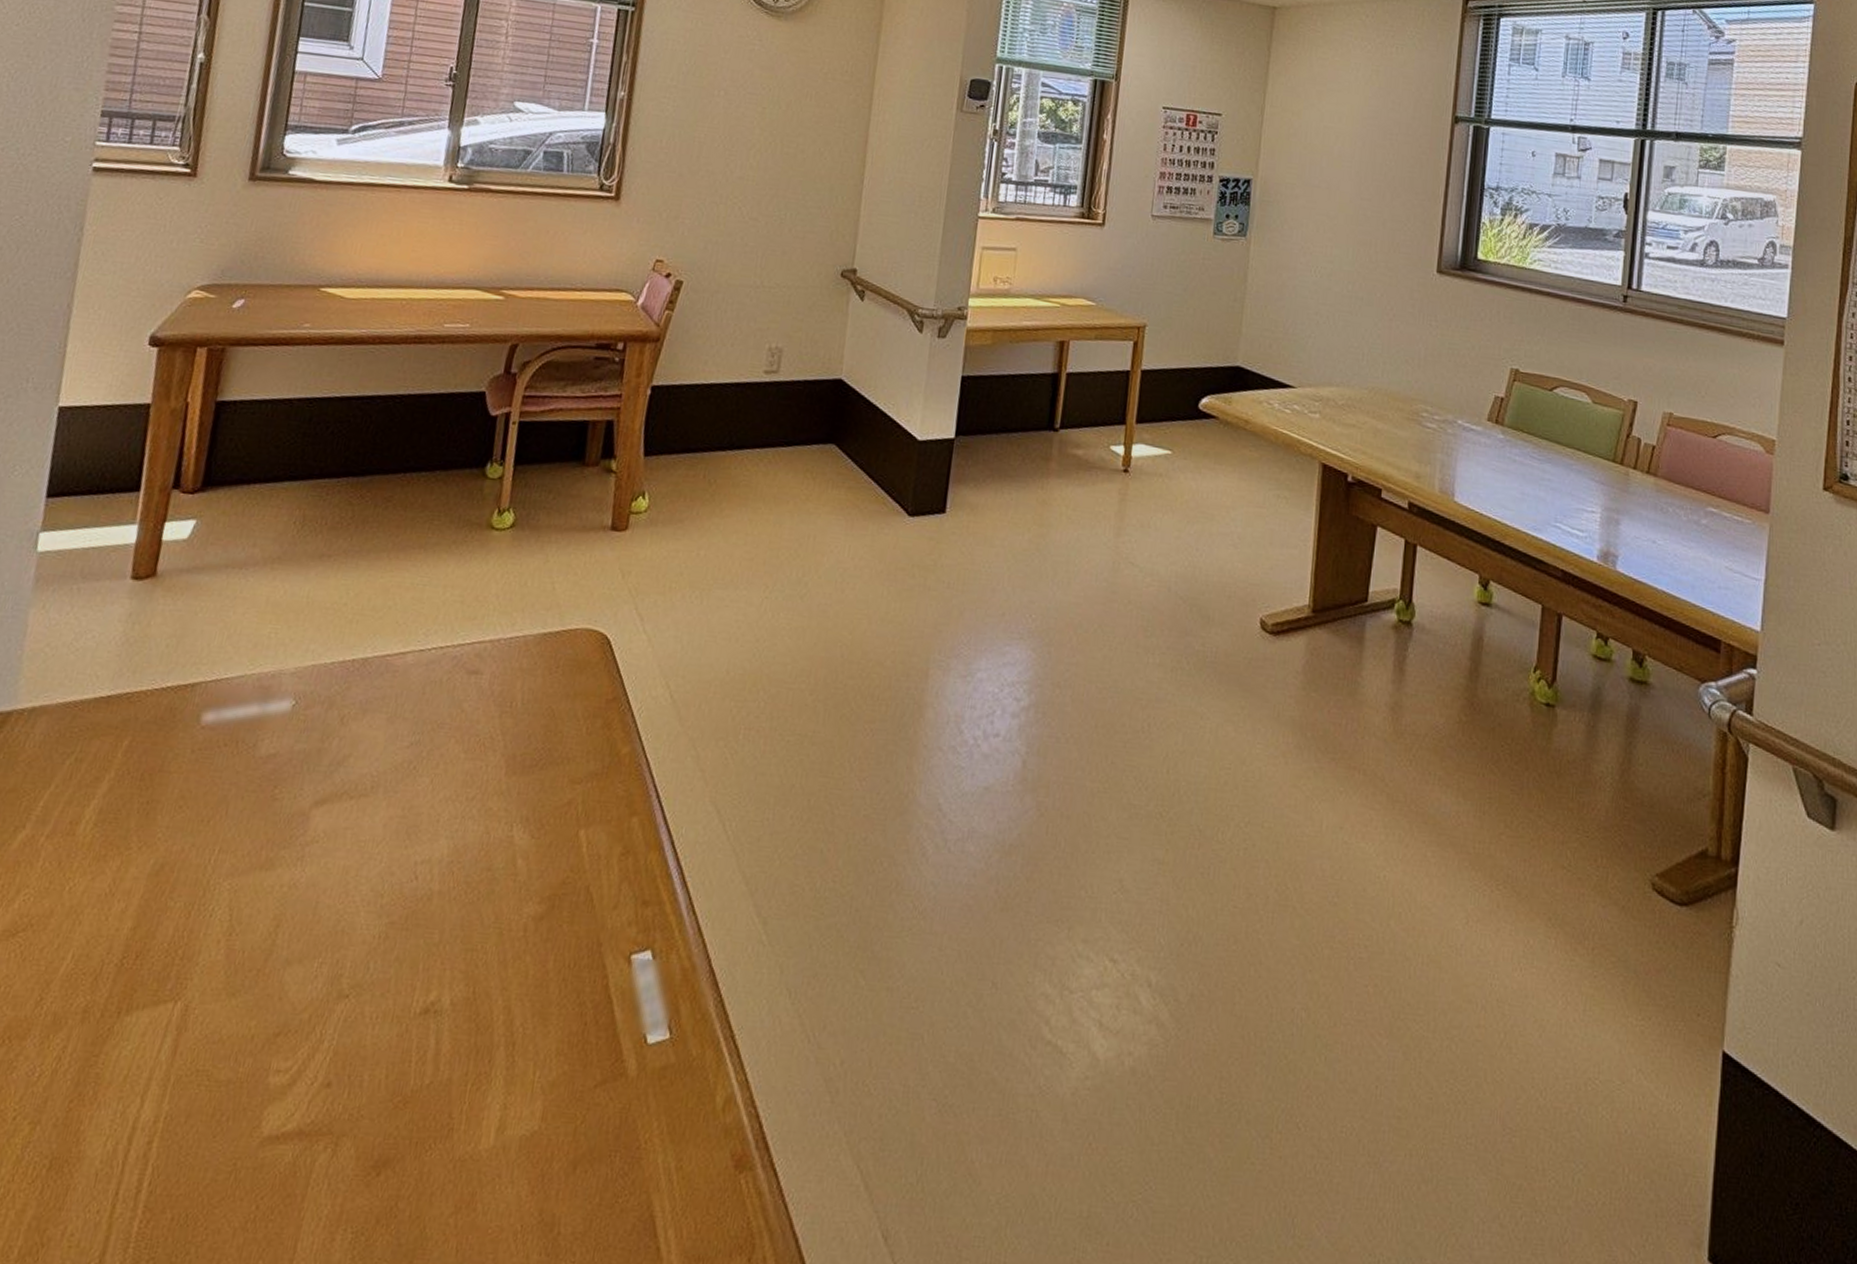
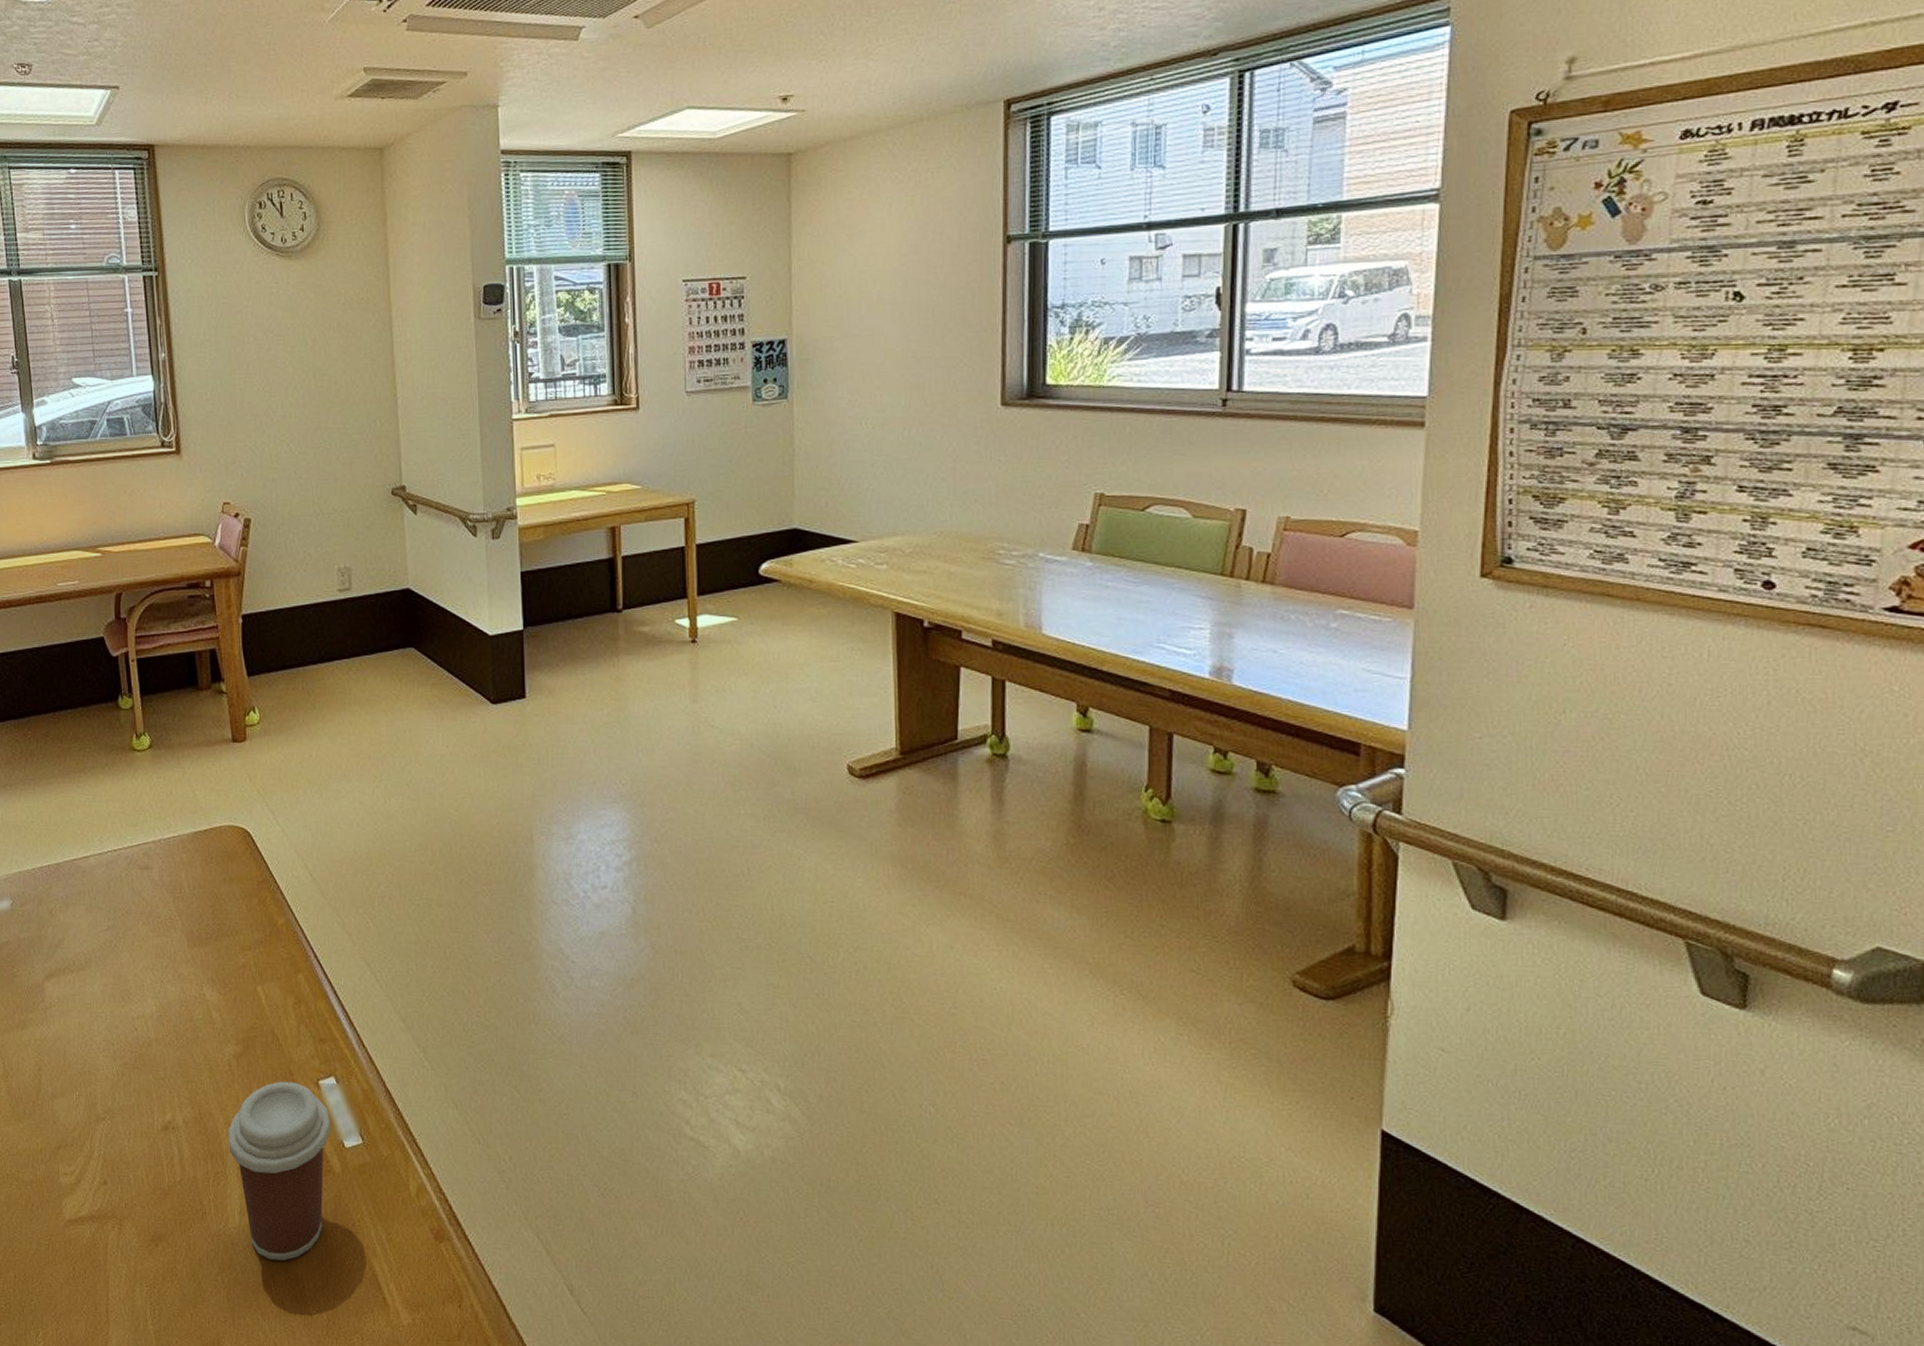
coffee cup: none [500,953,636,1197] -> present [228,1081,331,1261]

